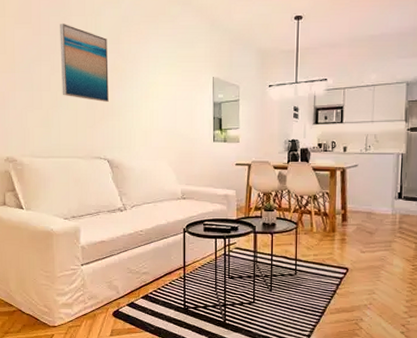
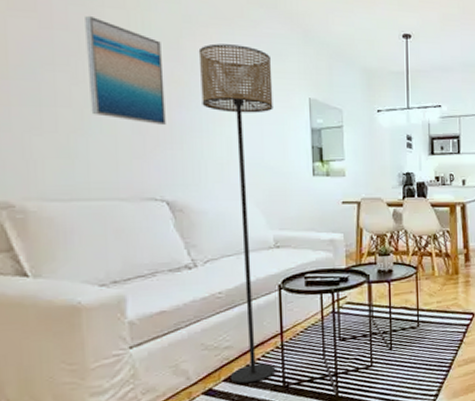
floor lamp: none [132,37,185,303] -> present [198,43,276,384]

